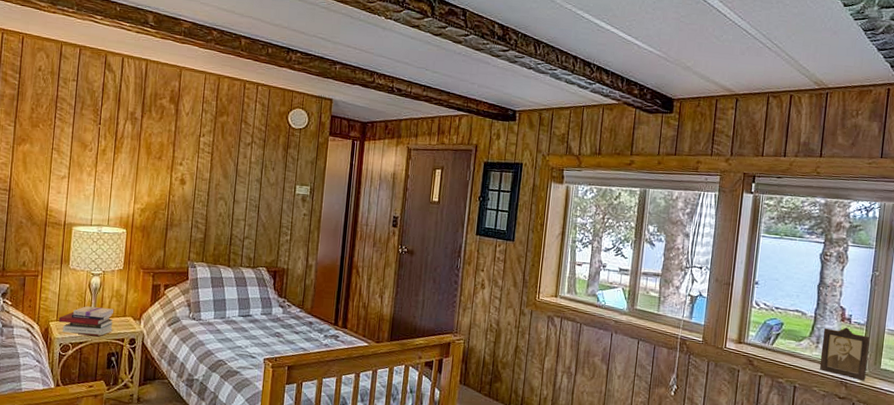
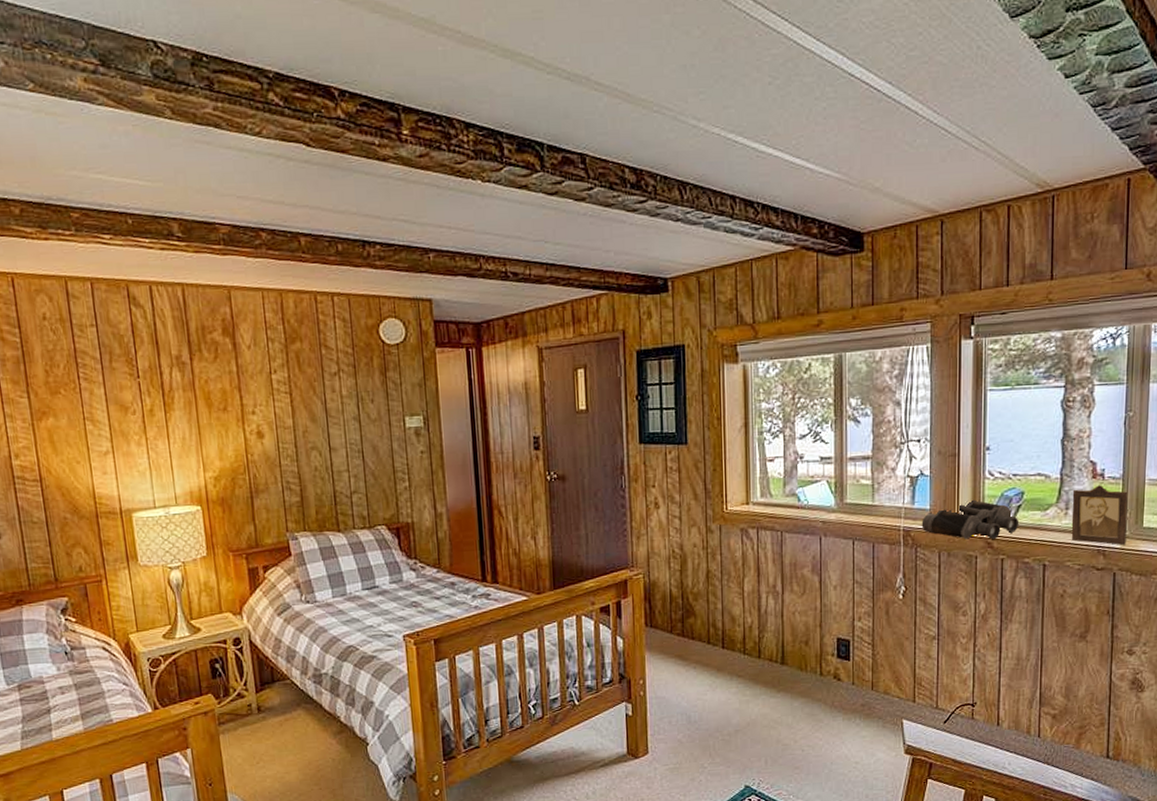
books: present [58,306,114,337] -> none [139,606,210,644]
binoculars: none [696,322,777,358] -> present [921,499,1019,539]

